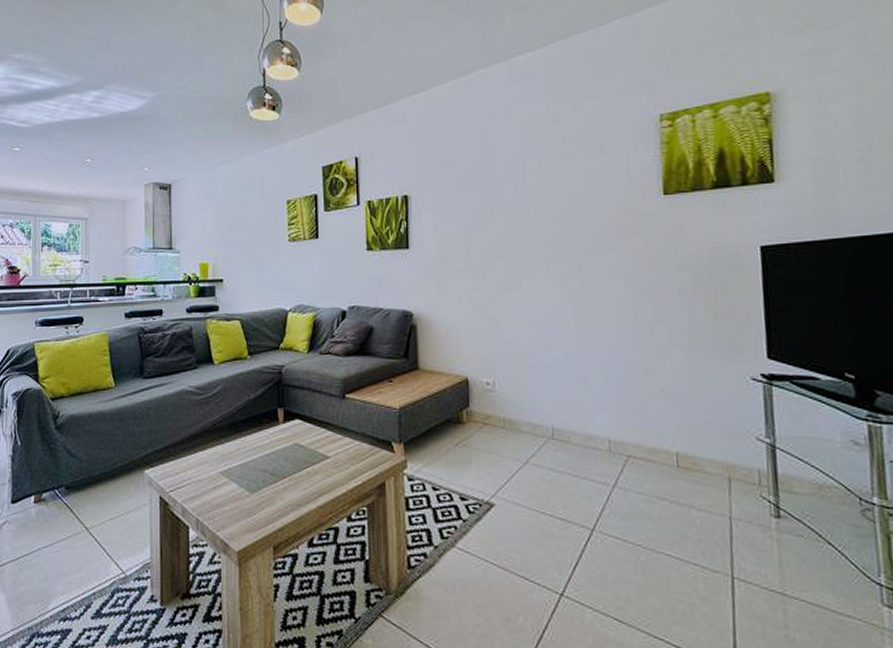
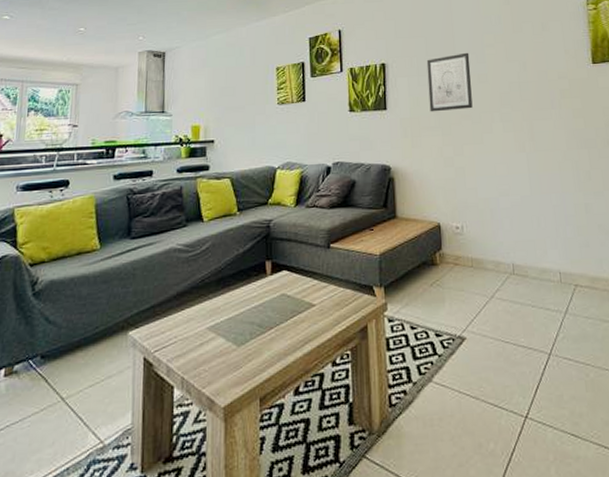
wall art: none [456,182,510,252] -> present [426,52,473,112]

